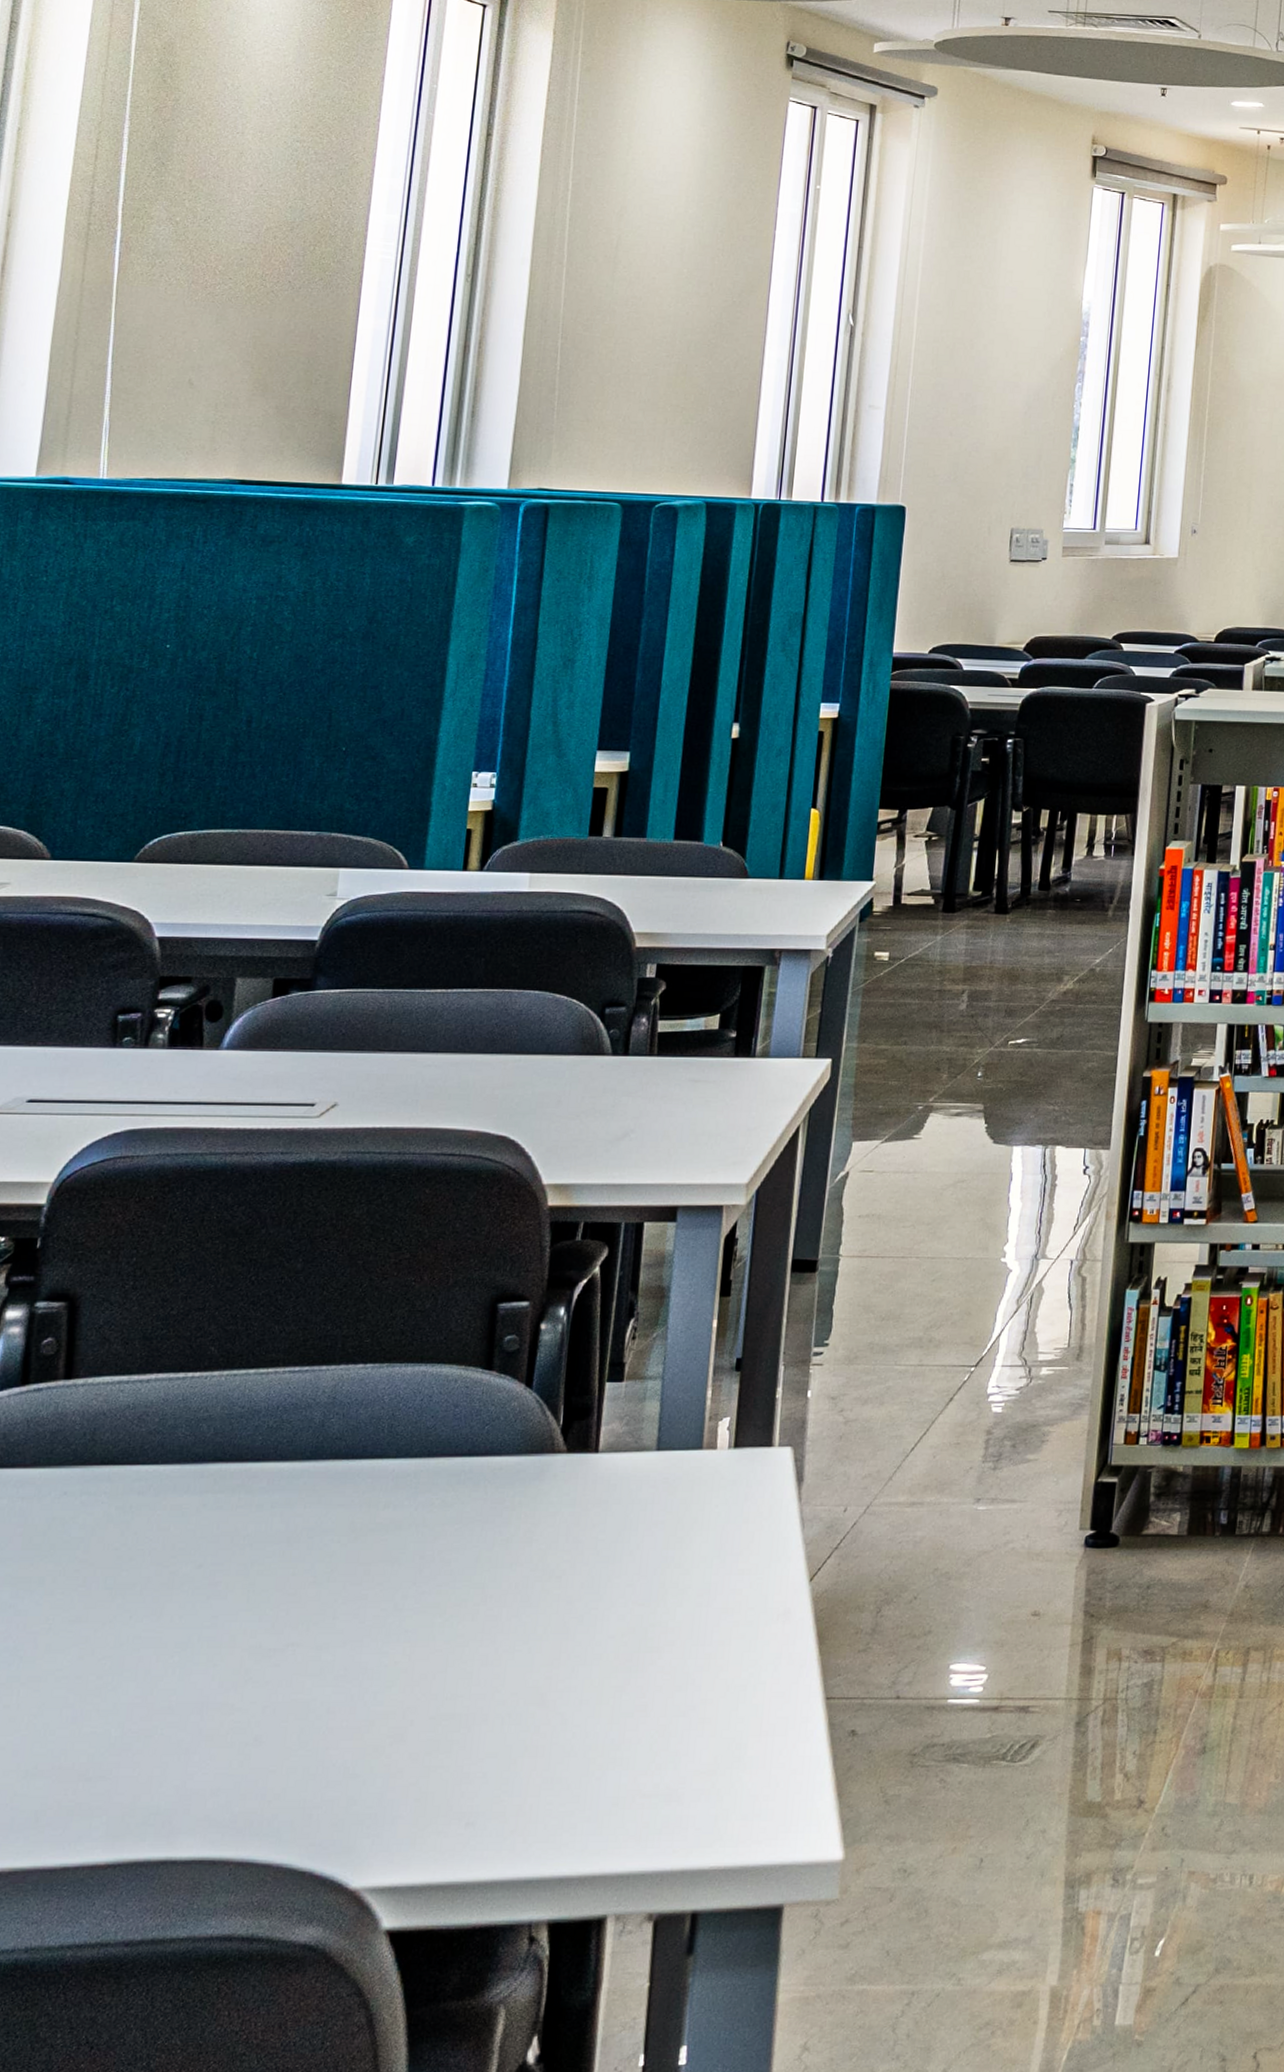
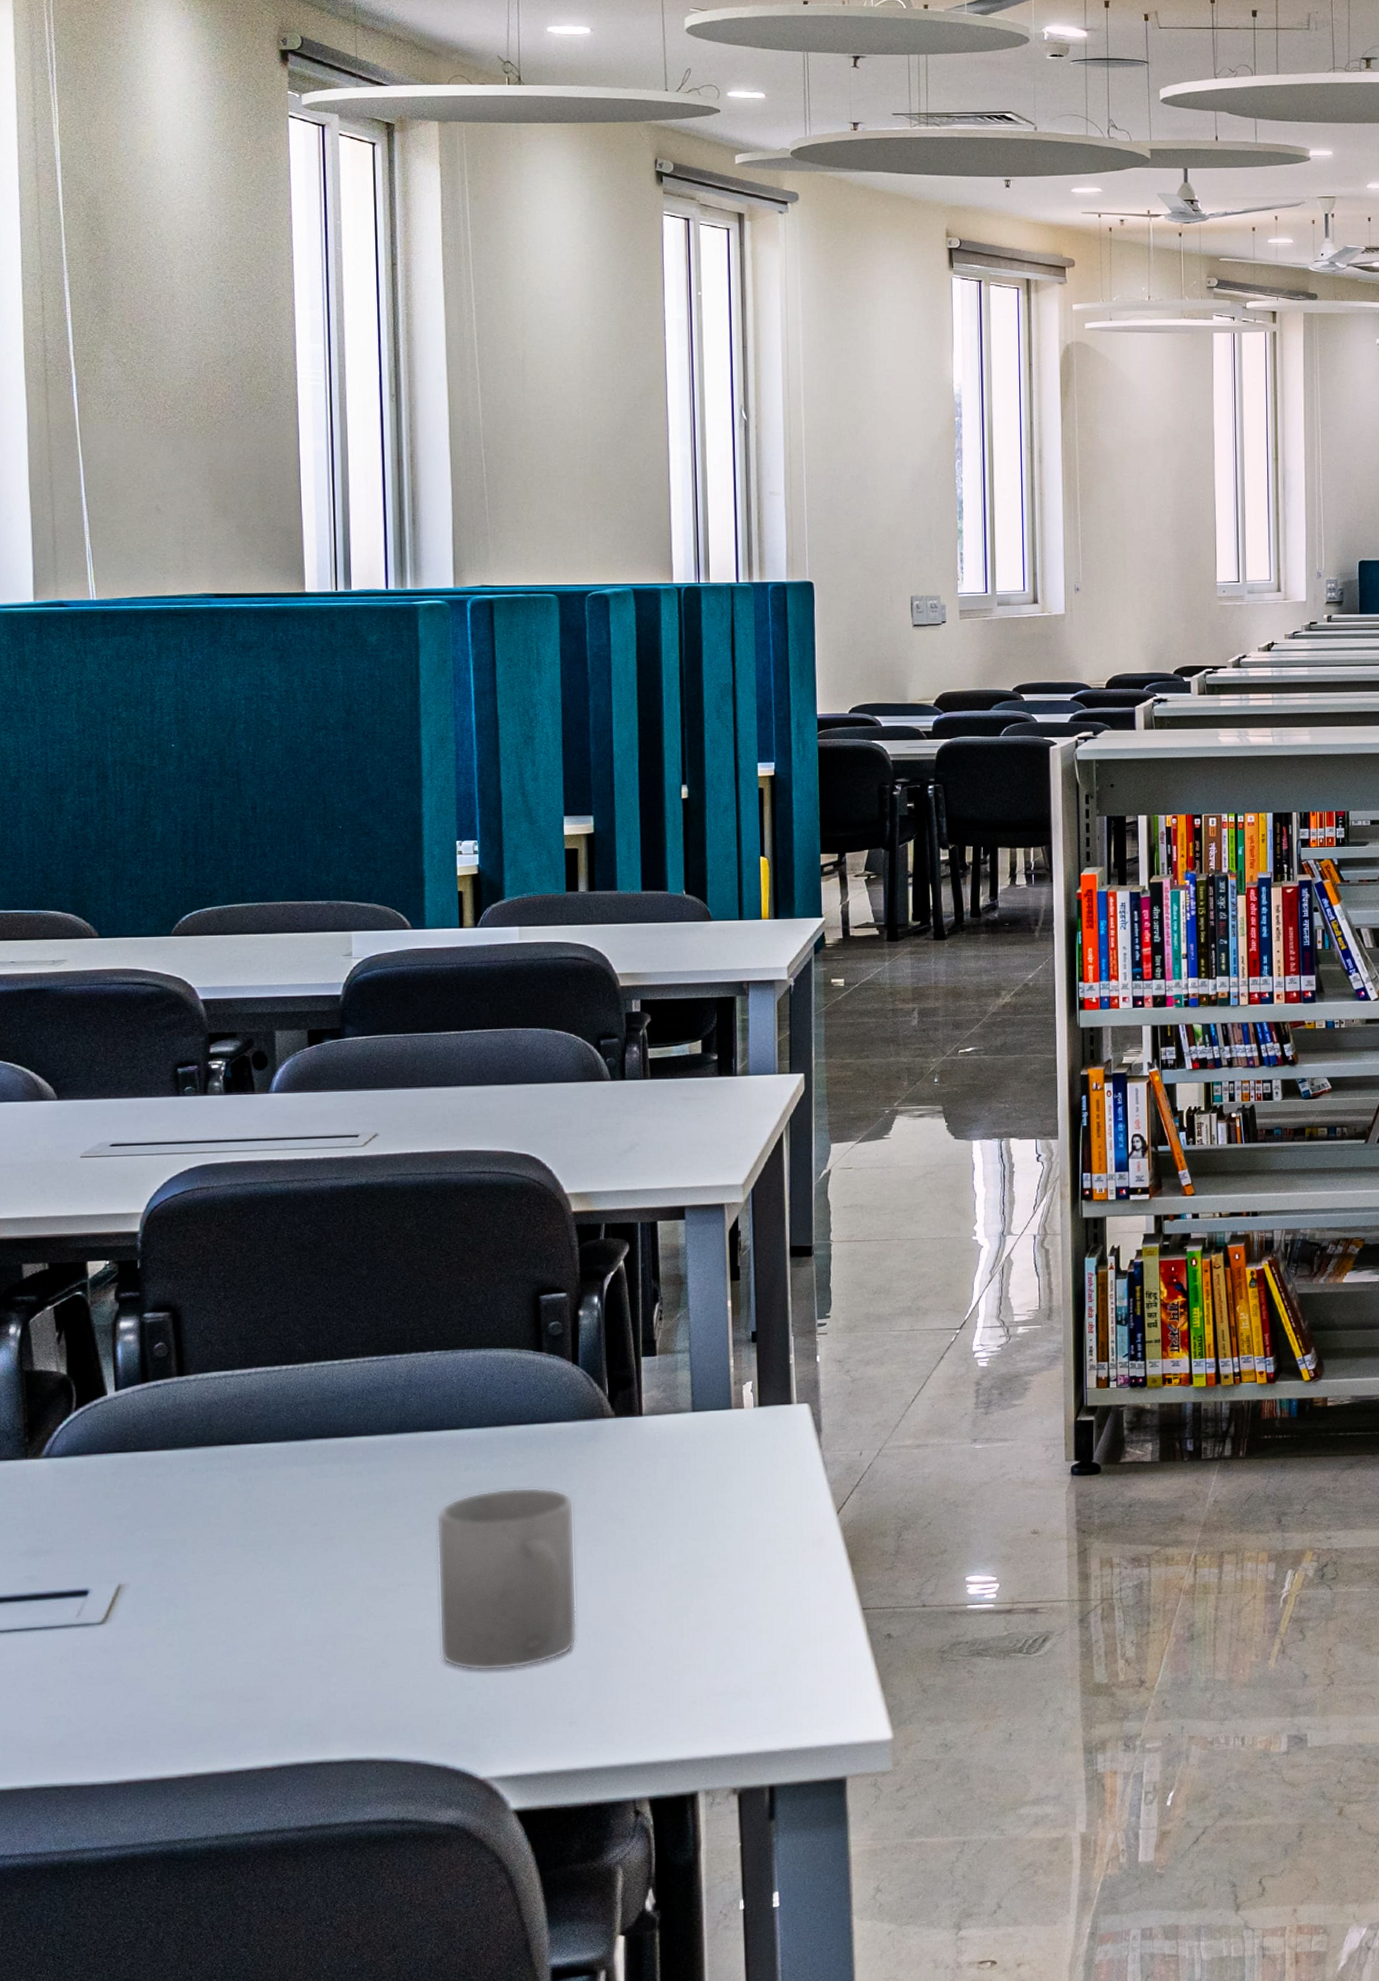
mug: none [324,1533,506,1755] -> present [436,1487,577,1671]

